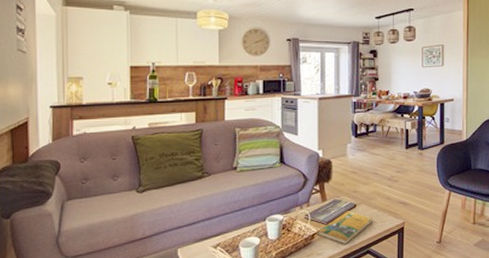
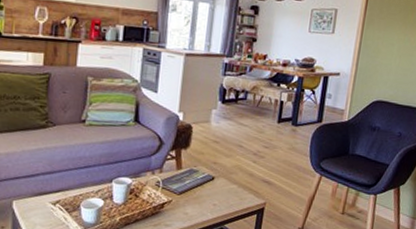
booklet: present [318,211,373,245] -> none [168,183,231,219]

